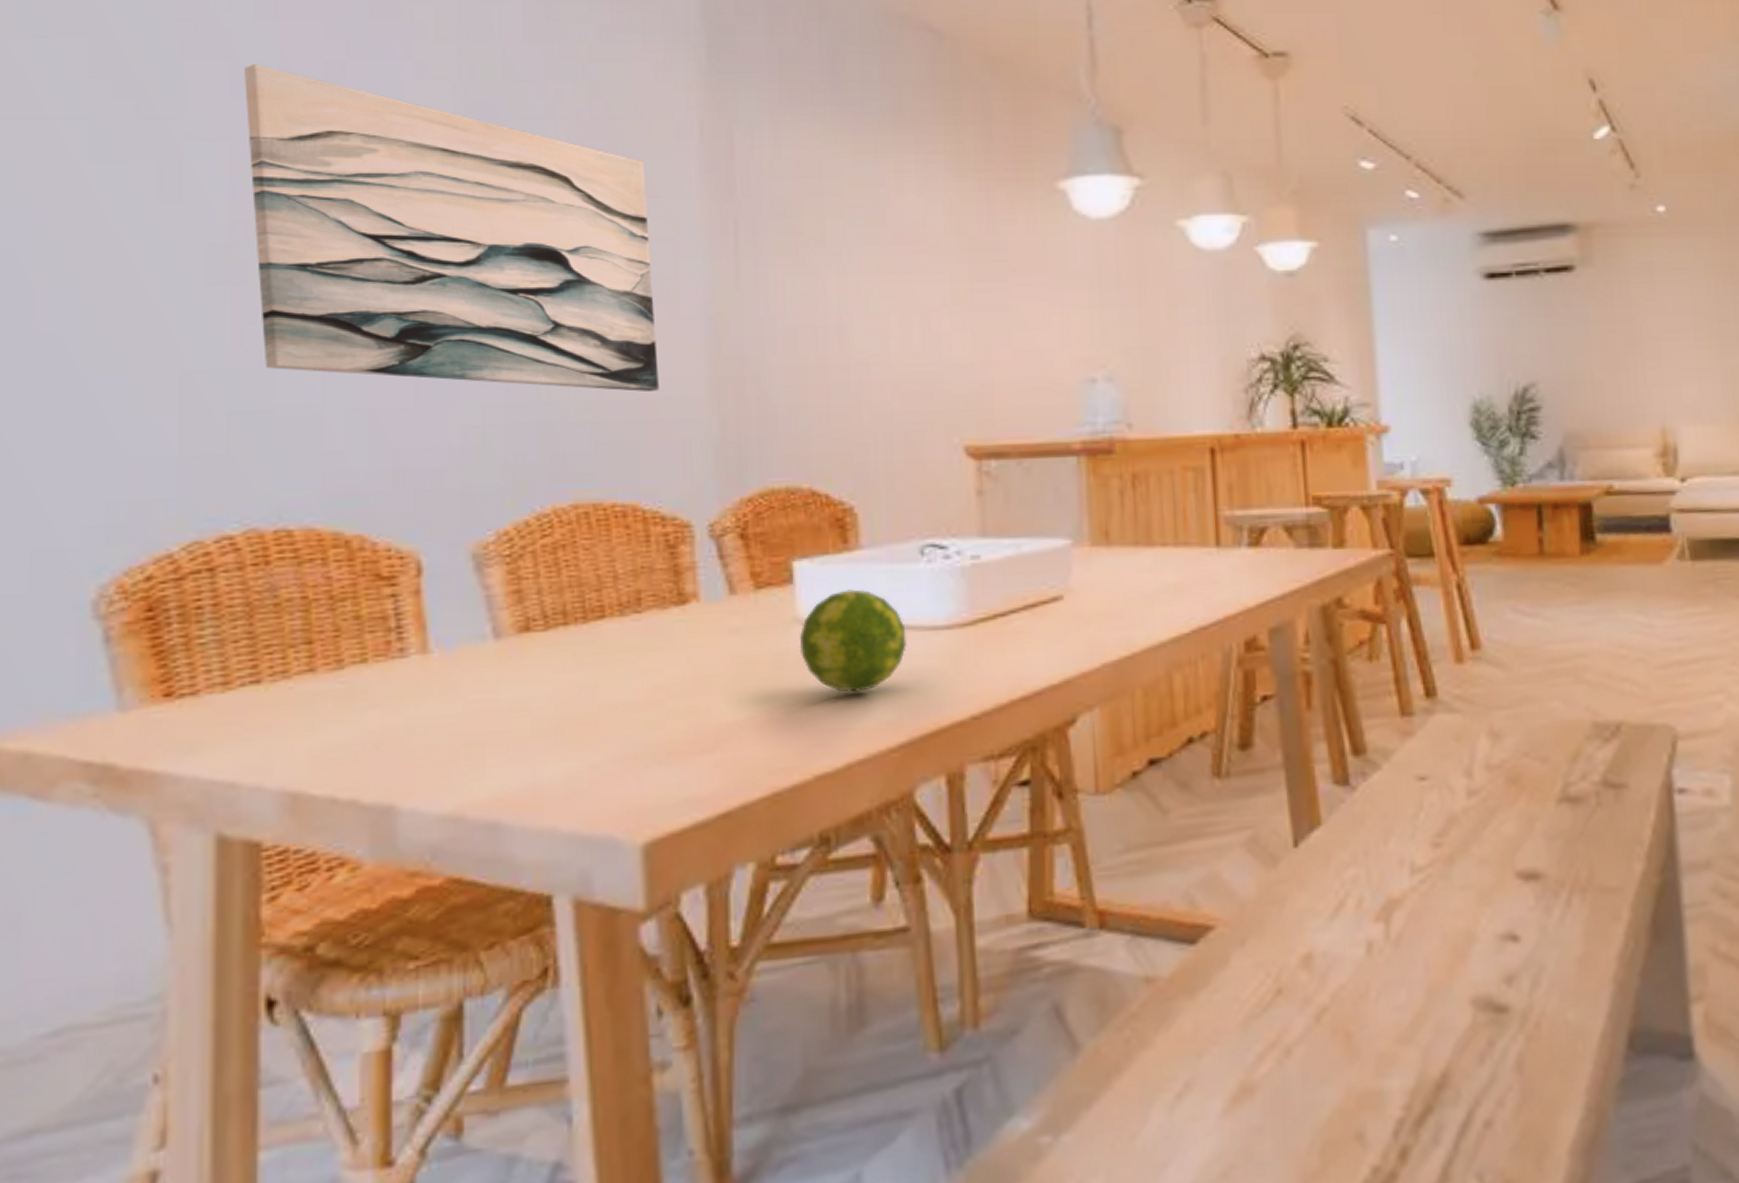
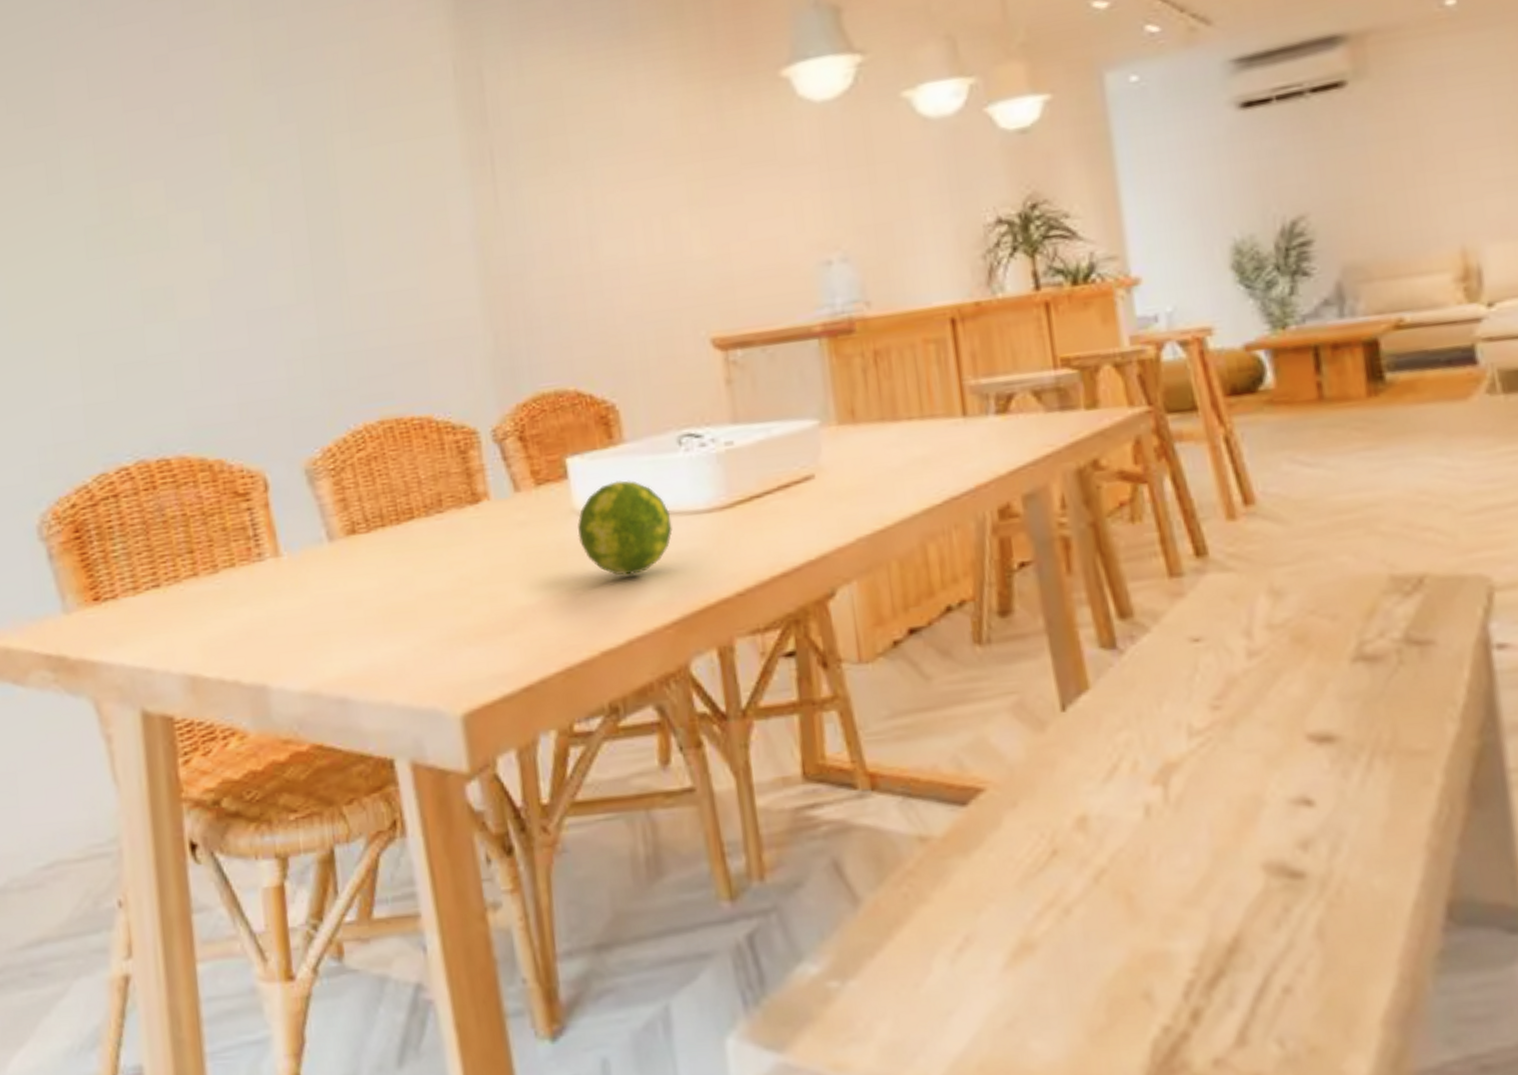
wall art: present [244,64,659,392] -> none [96,68,440,326]

